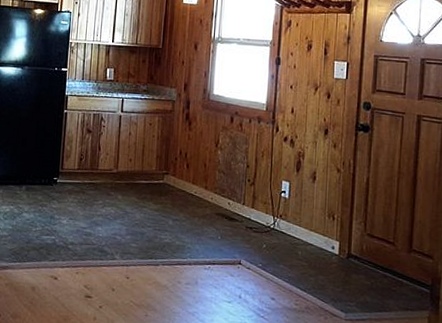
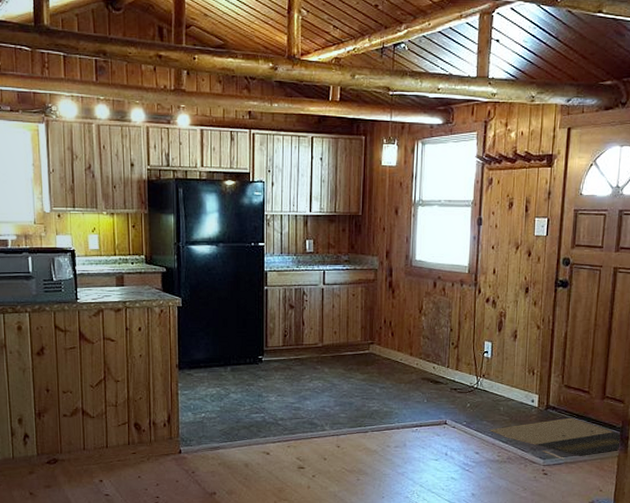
door mat: none [285,269,431,315] -> present [488,417,621,459]

